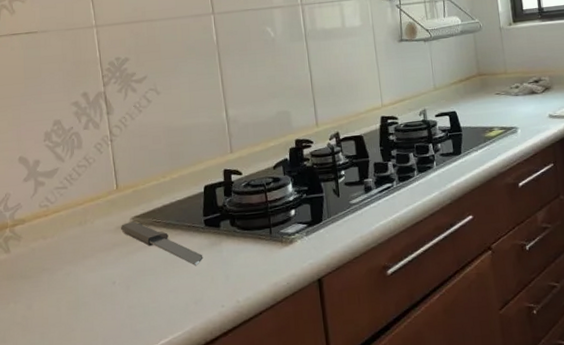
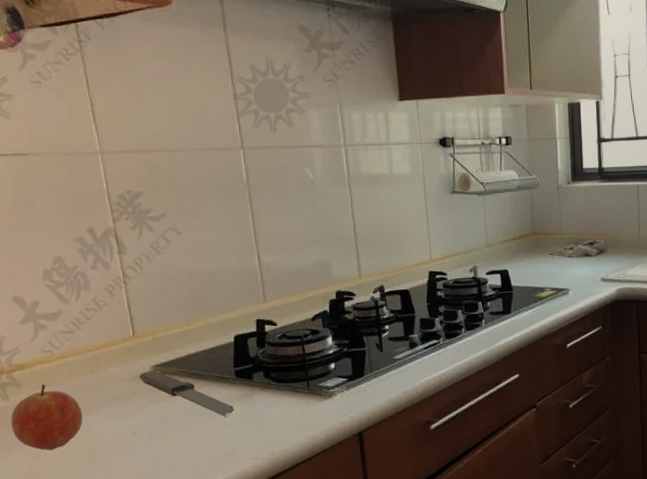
fruit: none [10,237,71,301] -> present [10,384,83,451]

